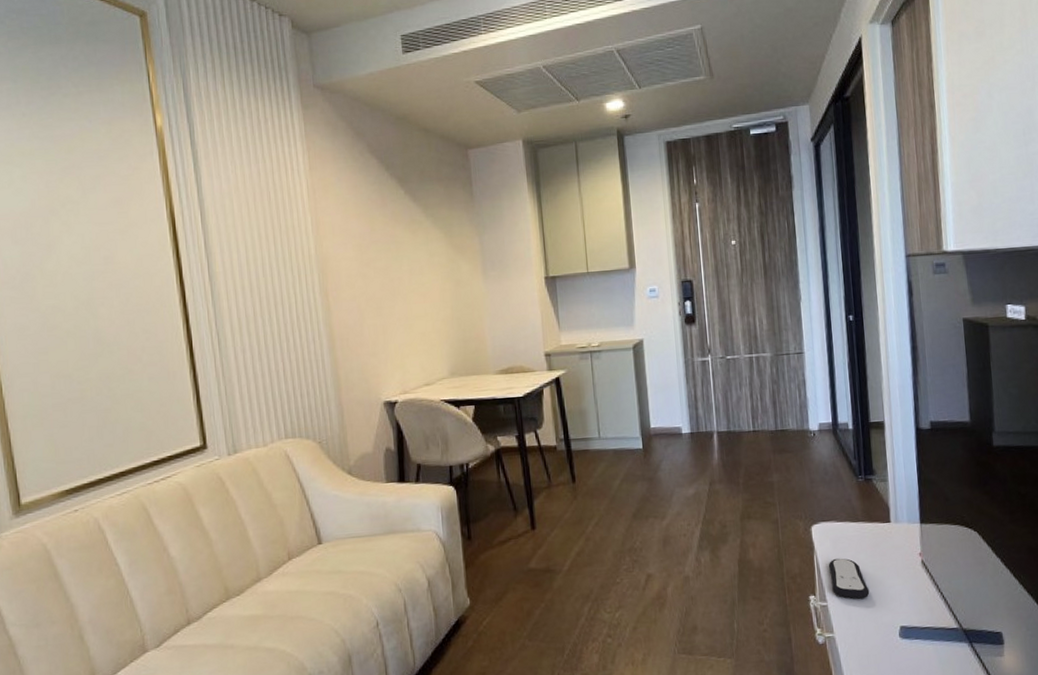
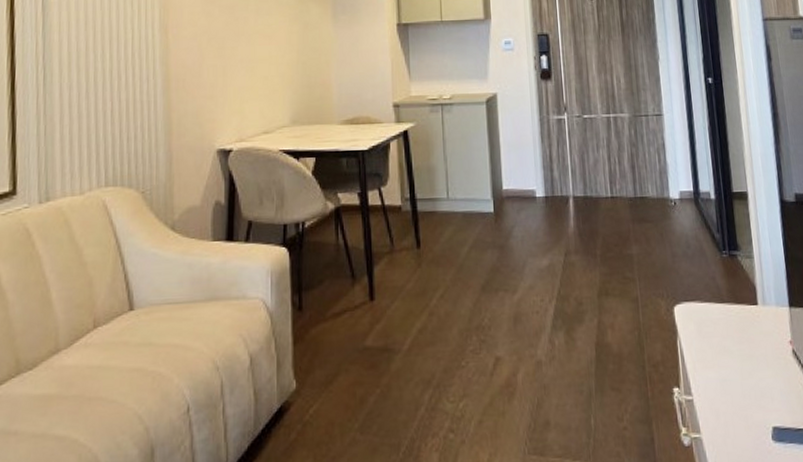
remote control: present [829,558,870,599] -> none [693,344,739,393]

